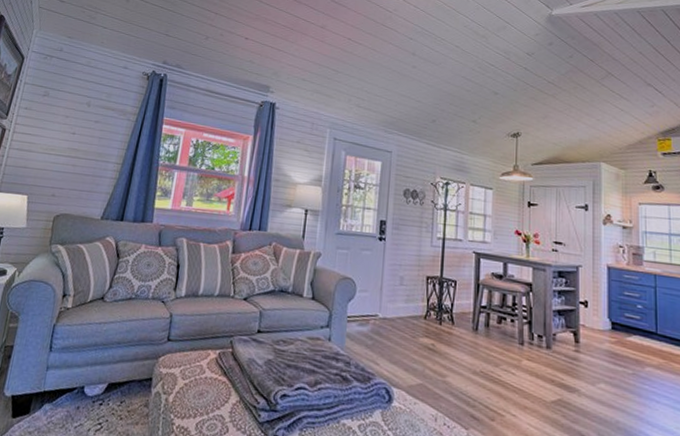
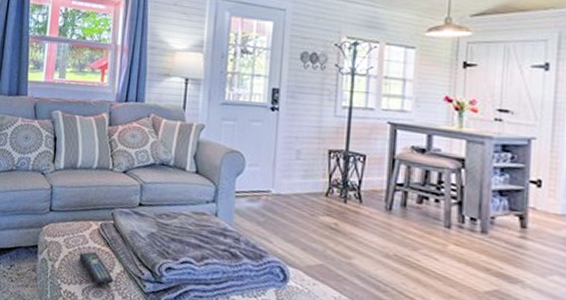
remote control: none [195,382,230,418] -> present [79,251,114,286]

